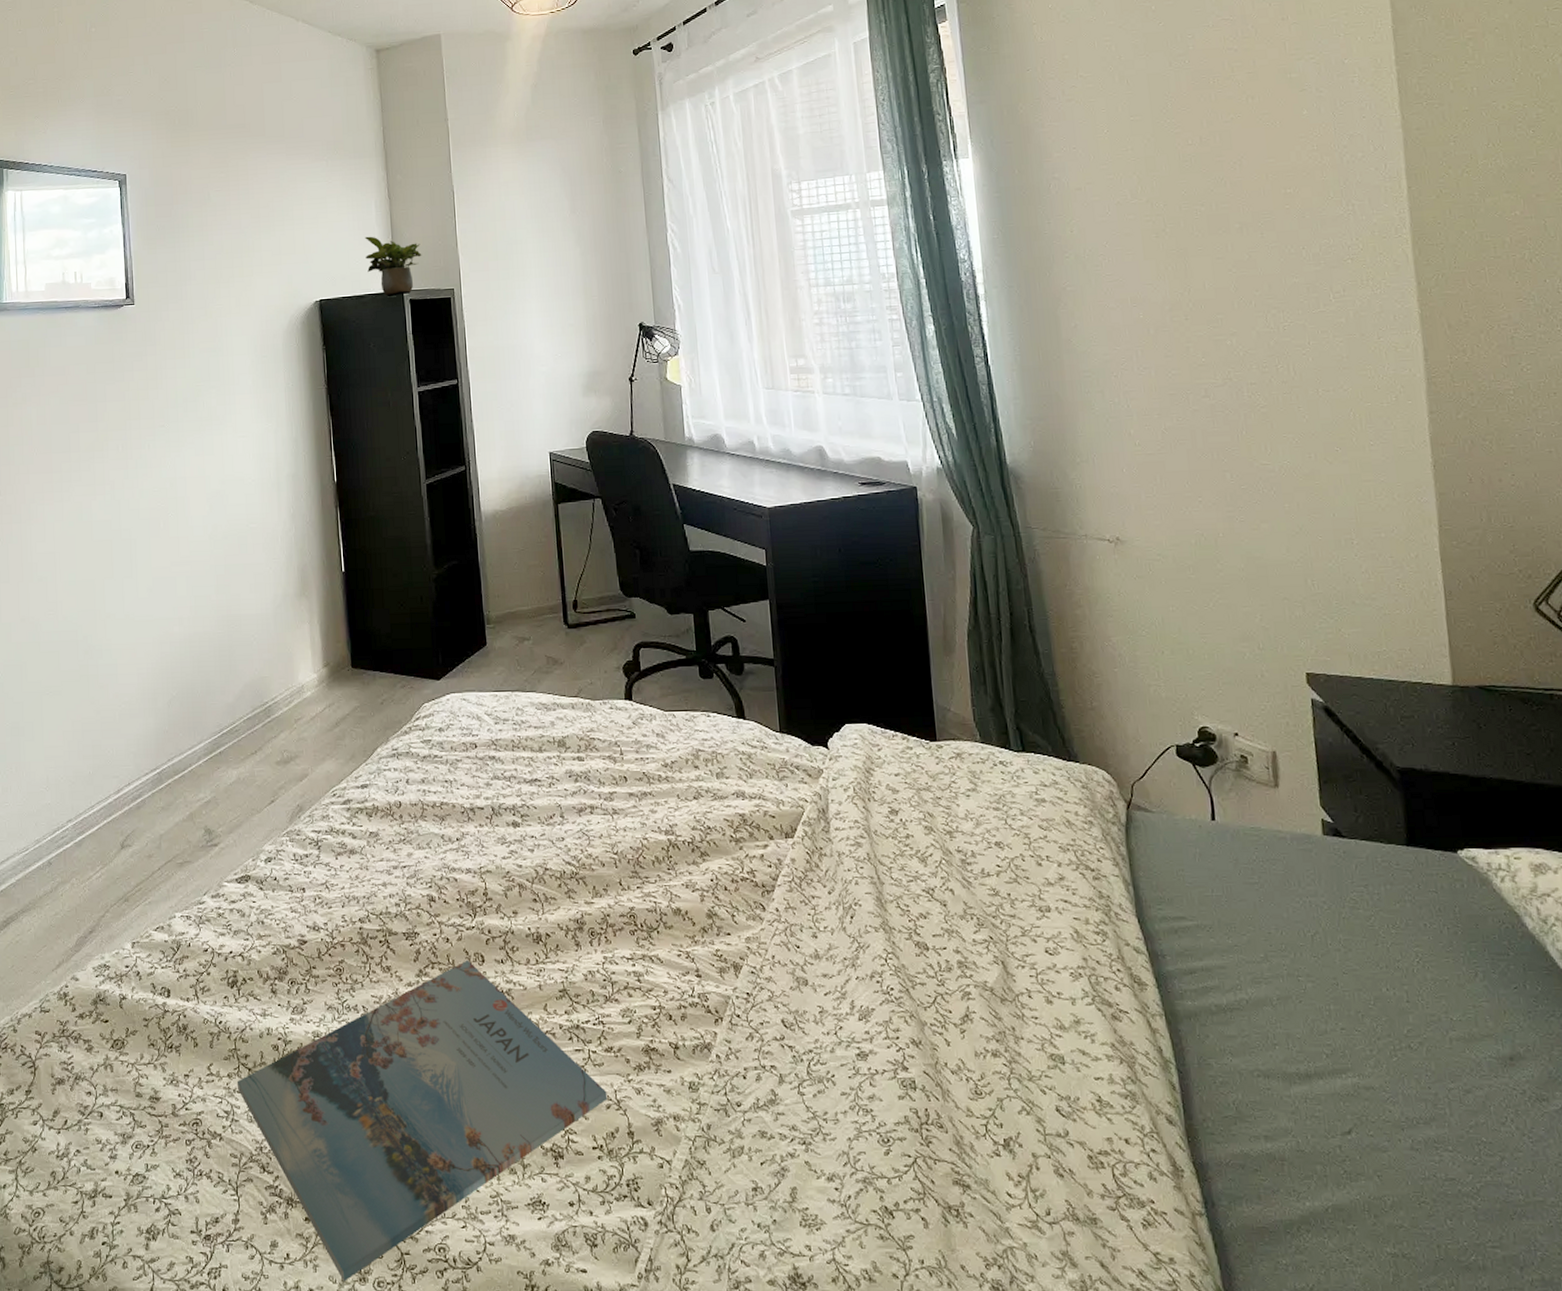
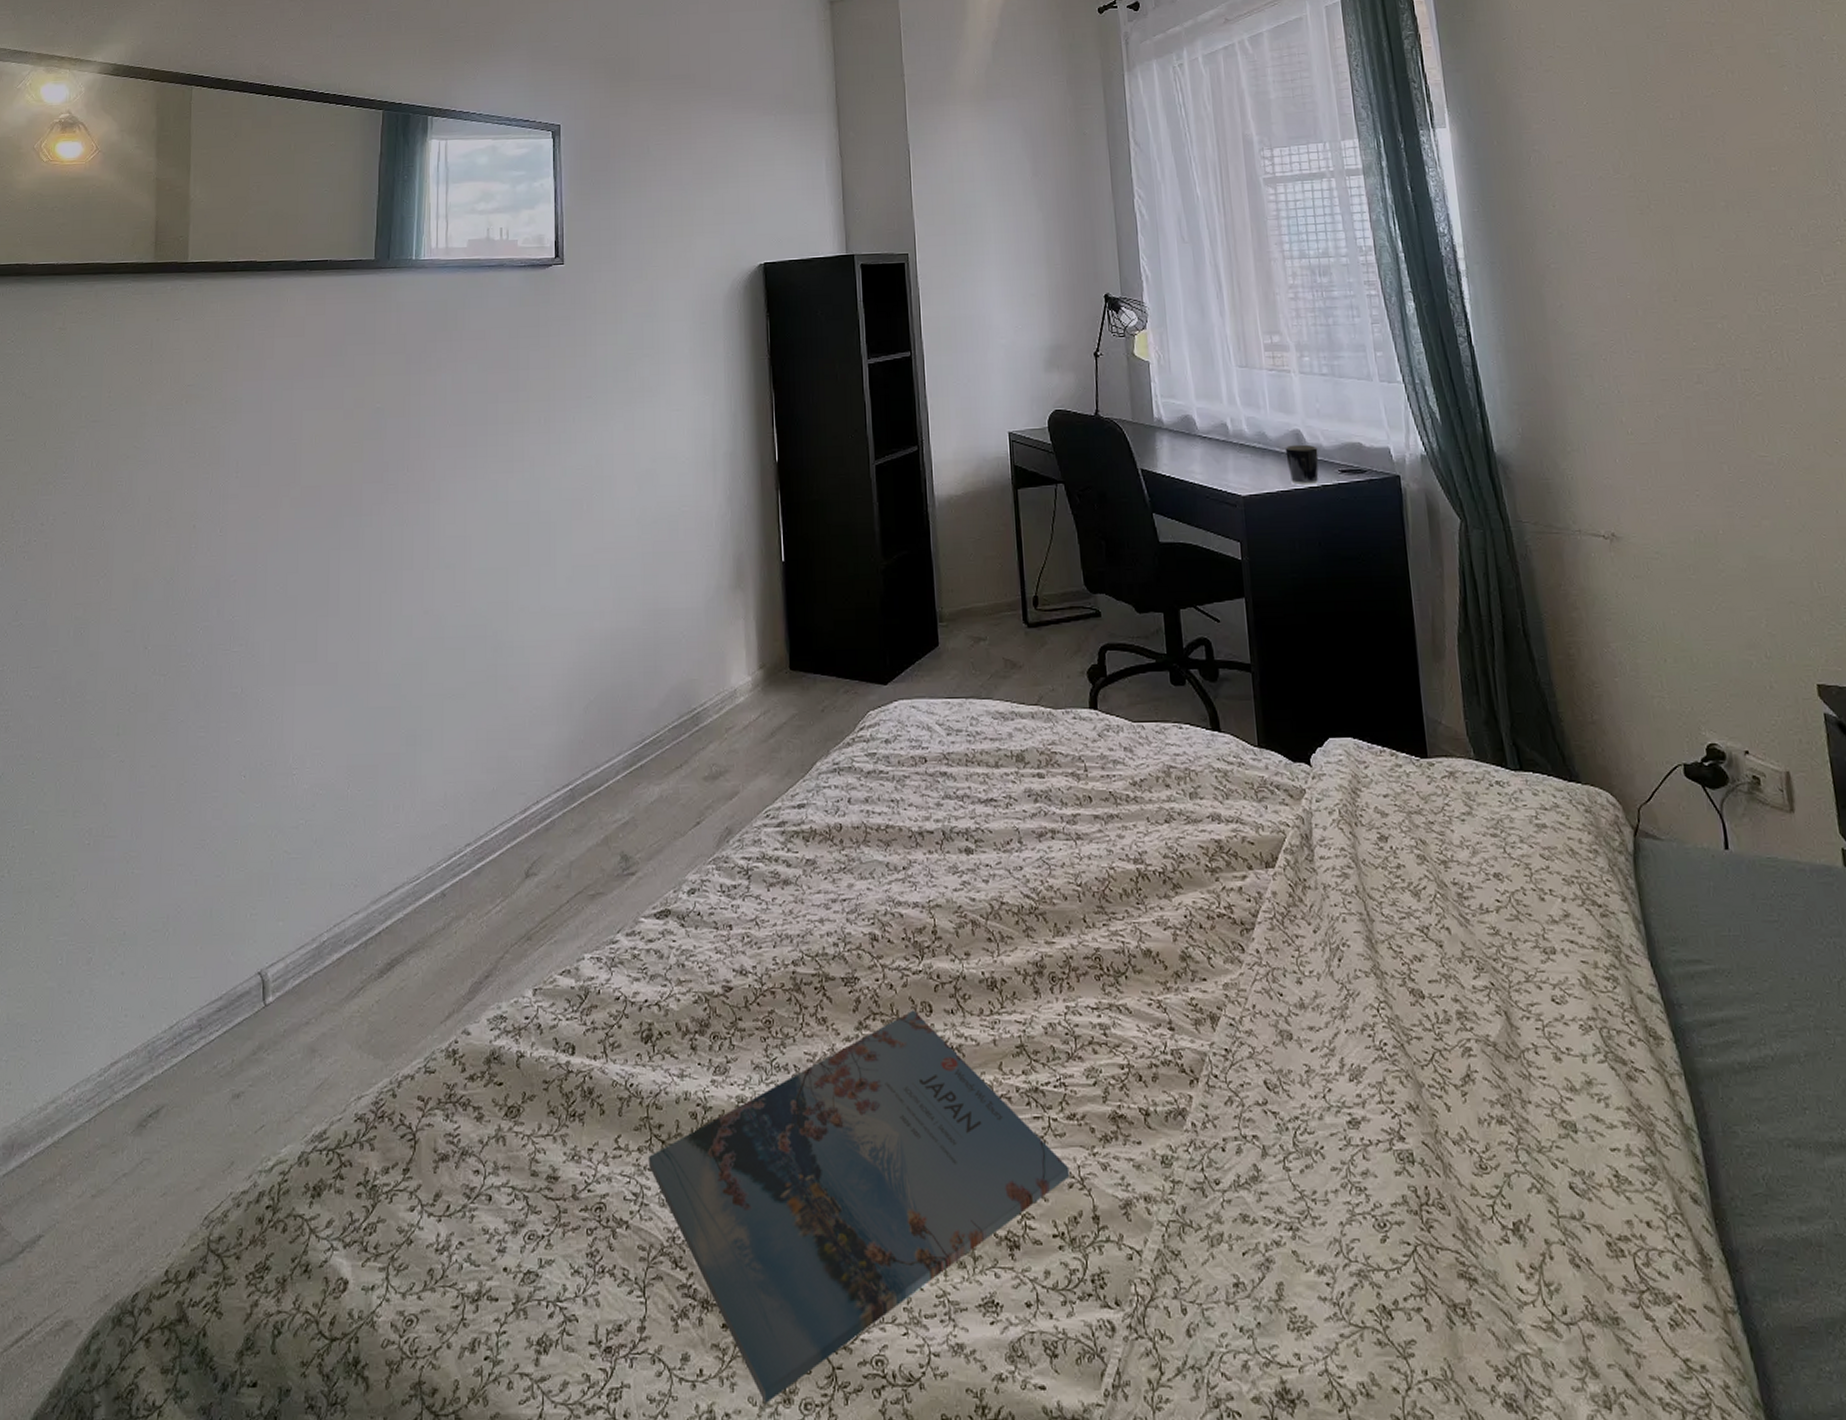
potted plant: present [364,236,422,298] -> none [814,196,875,262]
mug: none [808,459,840,497] -> present [1285,444,1319,486]

